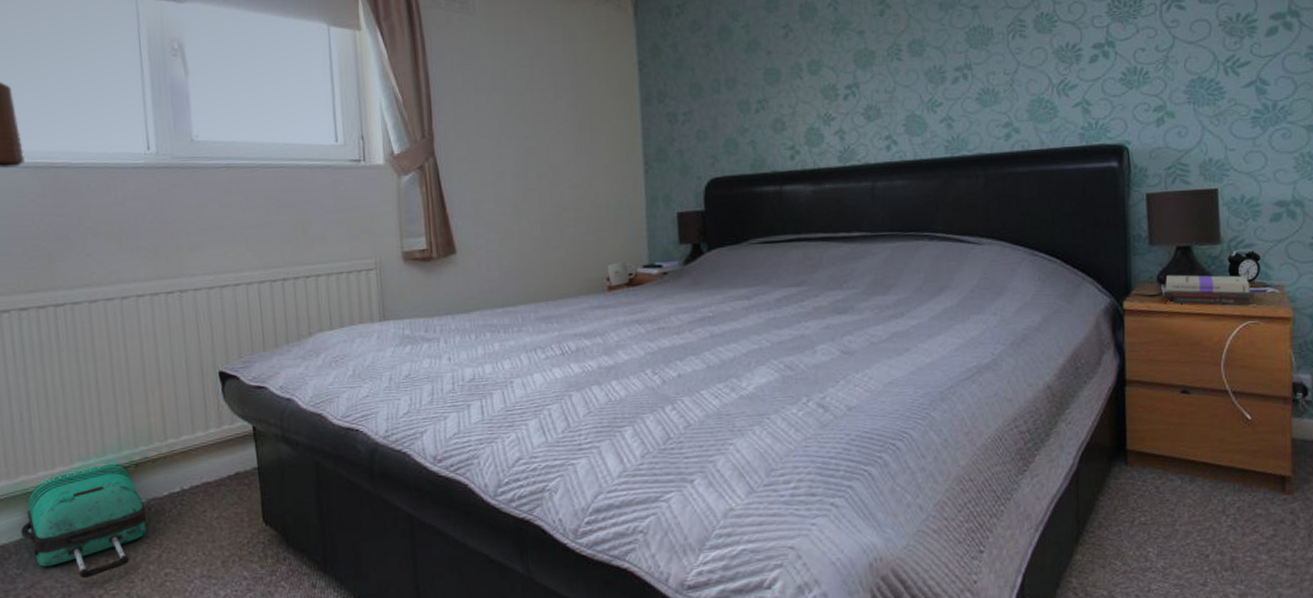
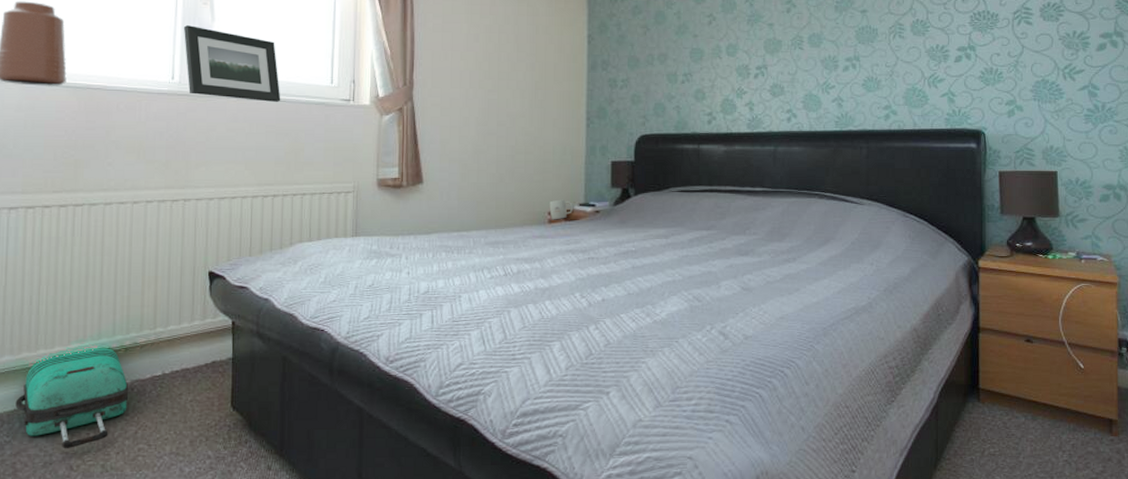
picture frame: none [154,83,279,169] -> present [184,25,281,102]
books: present [1161,274,1254,307] -> none [1010,241,1087,271]
alarm clock: present [1227,248,1268,287] -> none [1064,222,1098,255]

